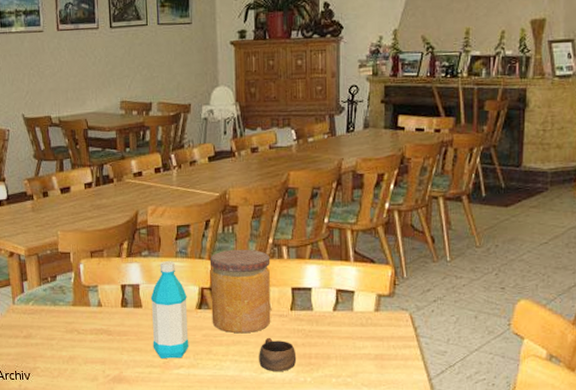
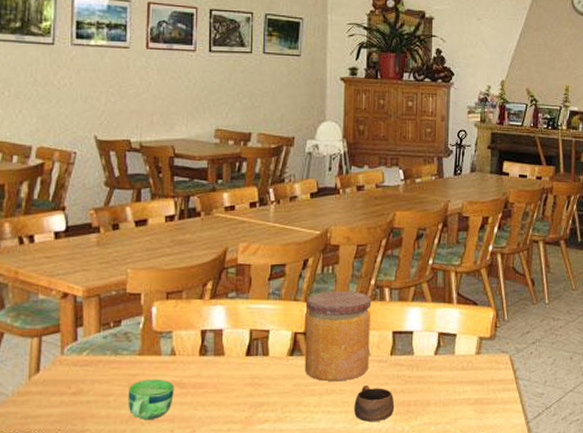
cup: none [66,327,103,361] -> present [127,379,174,420]
water bottle: present [150,261,189,358] -> none [234,303,278,413]

